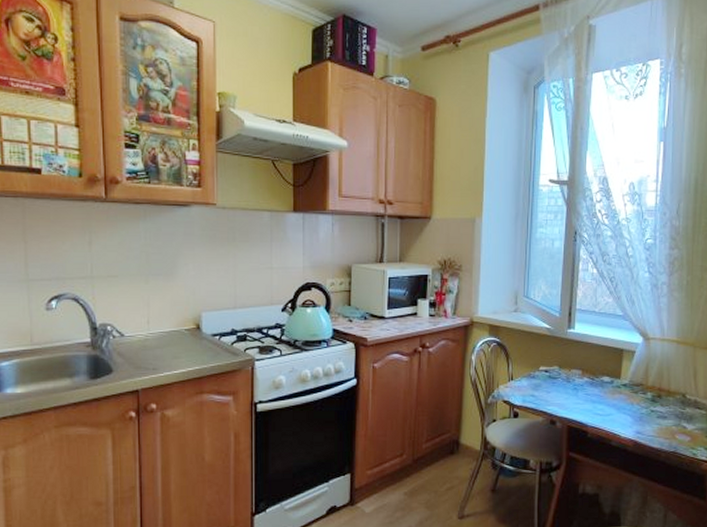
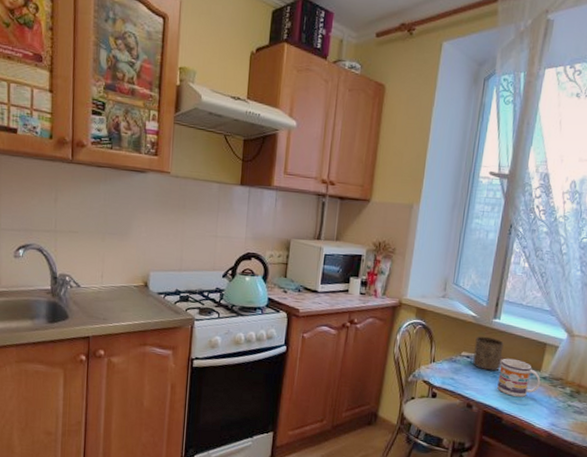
cup: none [552,348,581,384] -> present [473,336,504,371]
mug: none [579,368,621,407] -> present [497,358,541,397]

